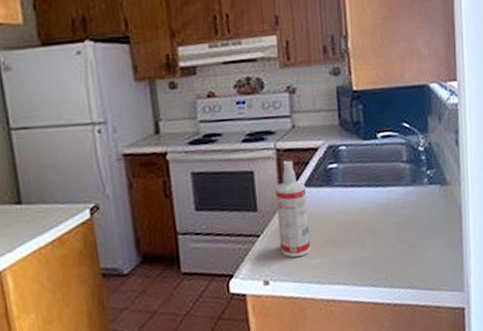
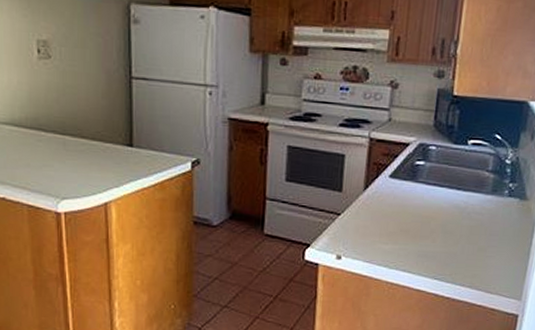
spray bottle: present [275,160,311,257] -> none [357,150,391,240]

